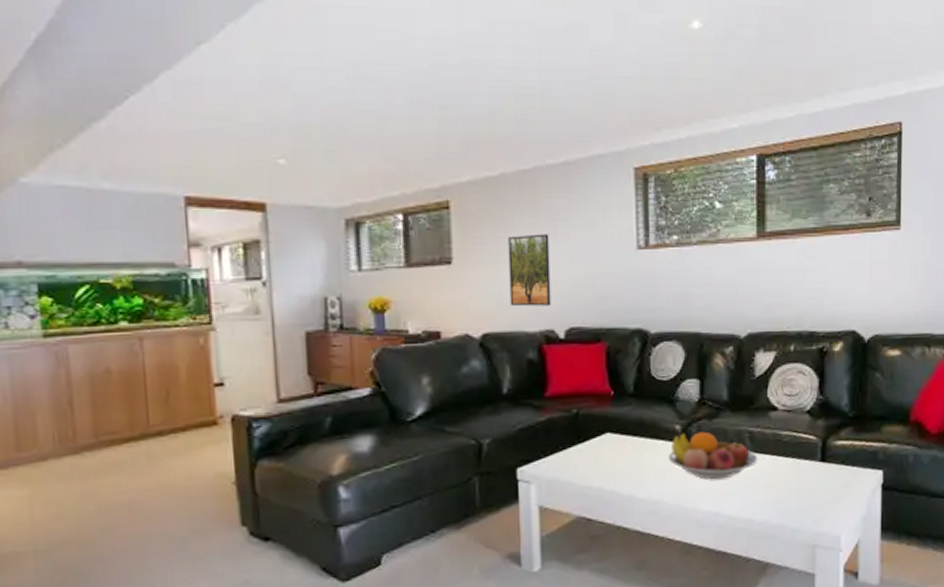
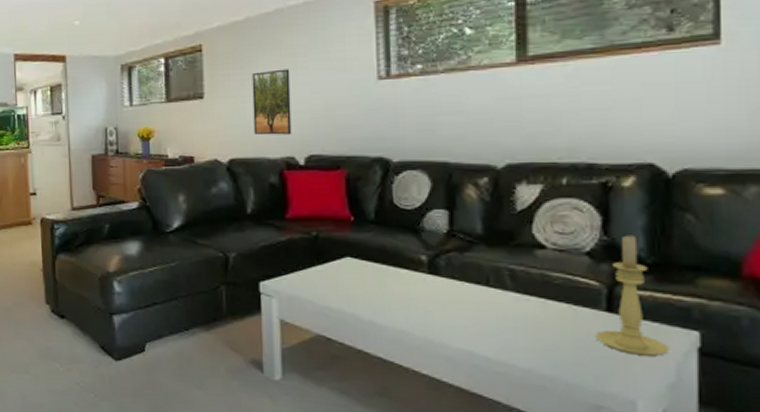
fruit bowl: present [669,431,758,480] -> none [414,264,522,317]
candle holder: none [813,393,863,497] -> present [596,235,670,356]

